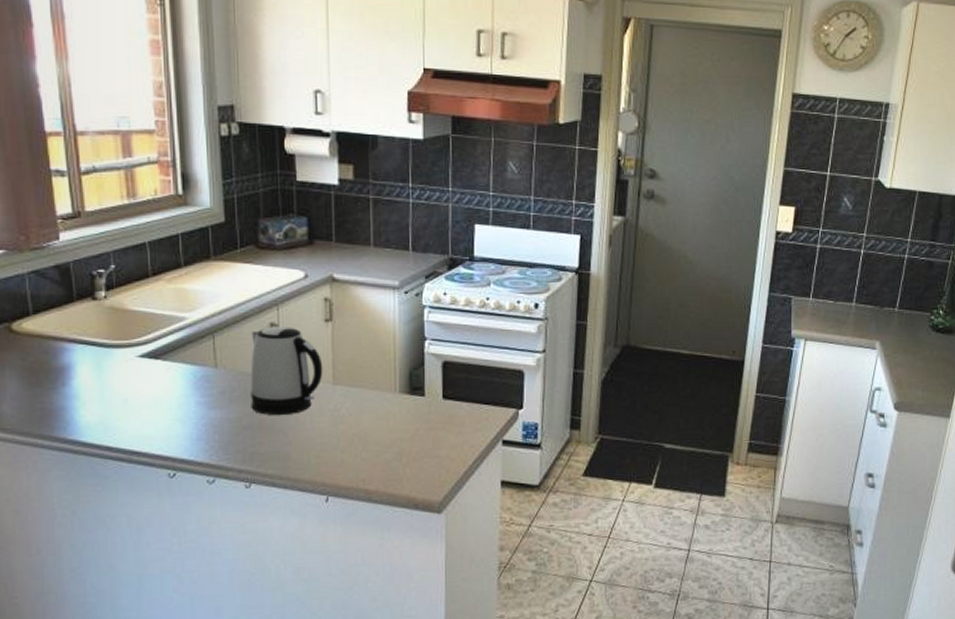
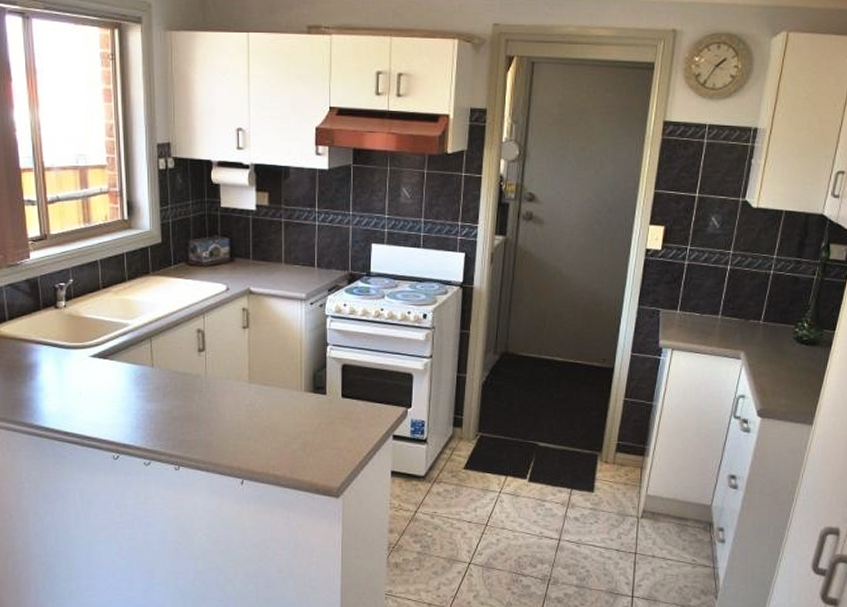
kettle: present [250,327,323,416] -> none [180,333,241,409]

